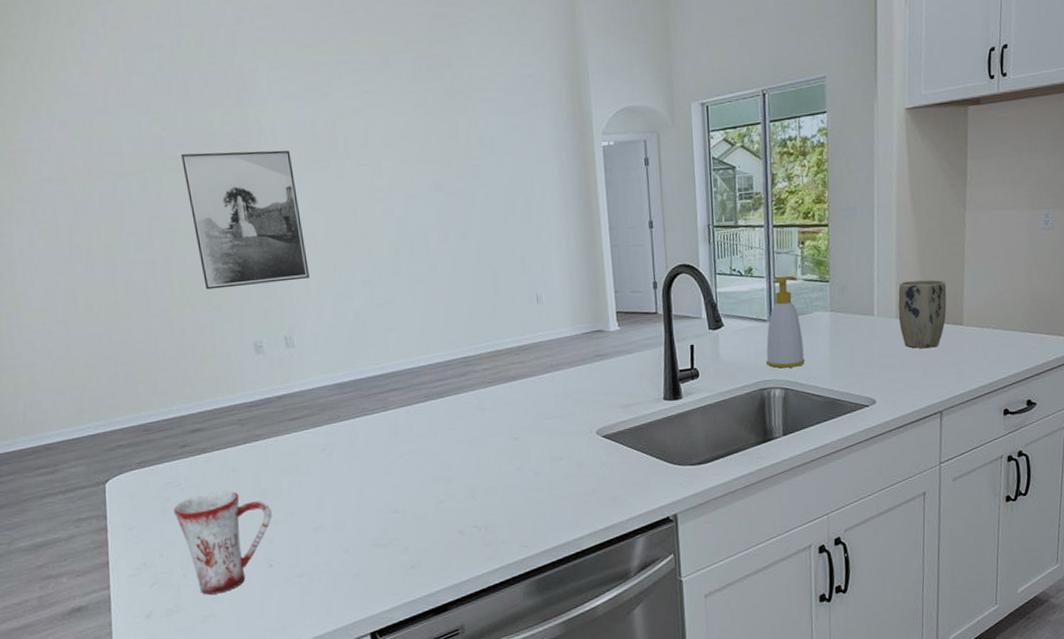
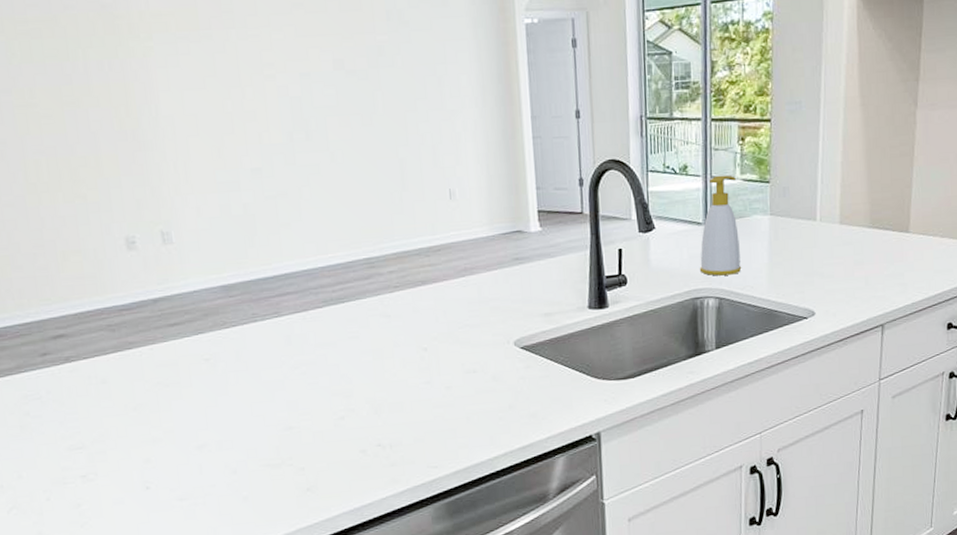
mug: present [173,490,272,595] -> none [33,404,149,521]
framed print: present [180,150,310,290] -> none [34,15,190,176]
plant pot: present [898,279,947,349] -> none [842,182,894,257]

